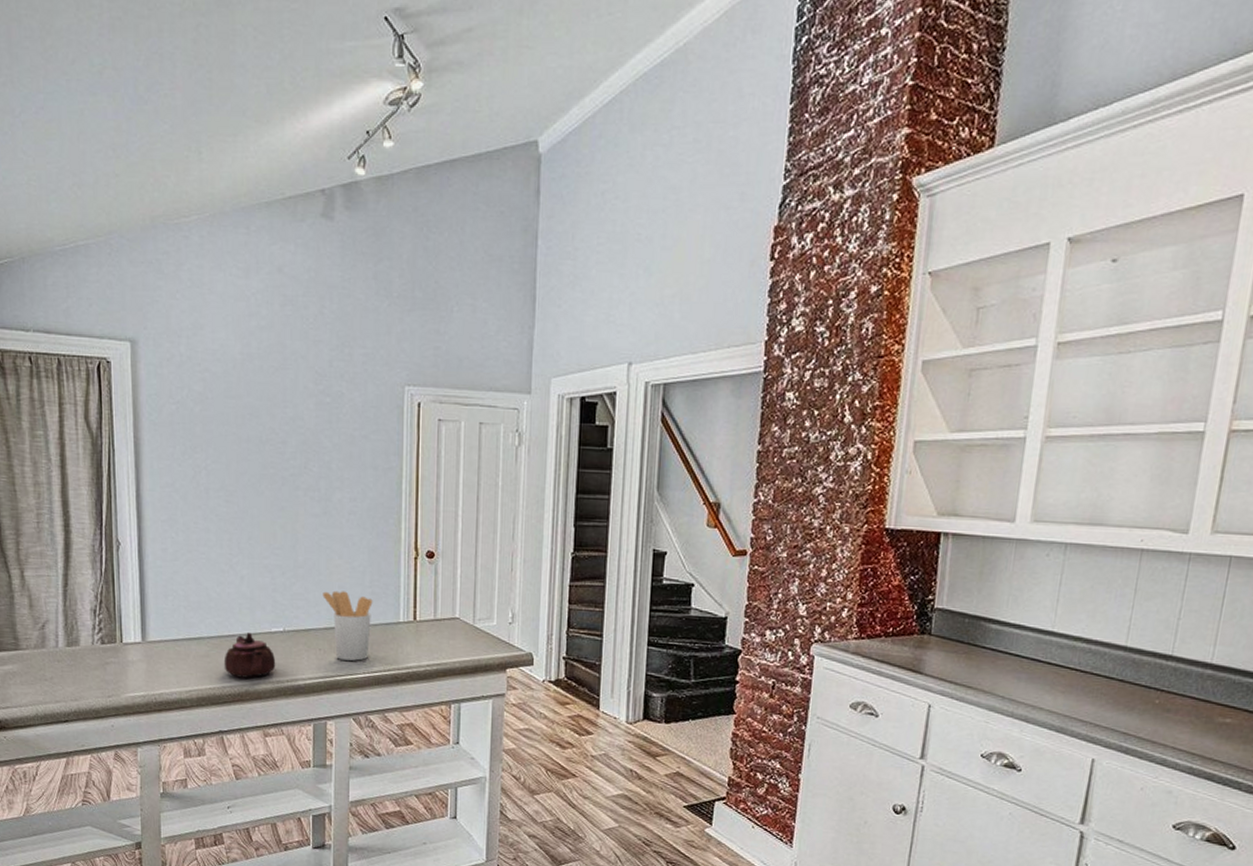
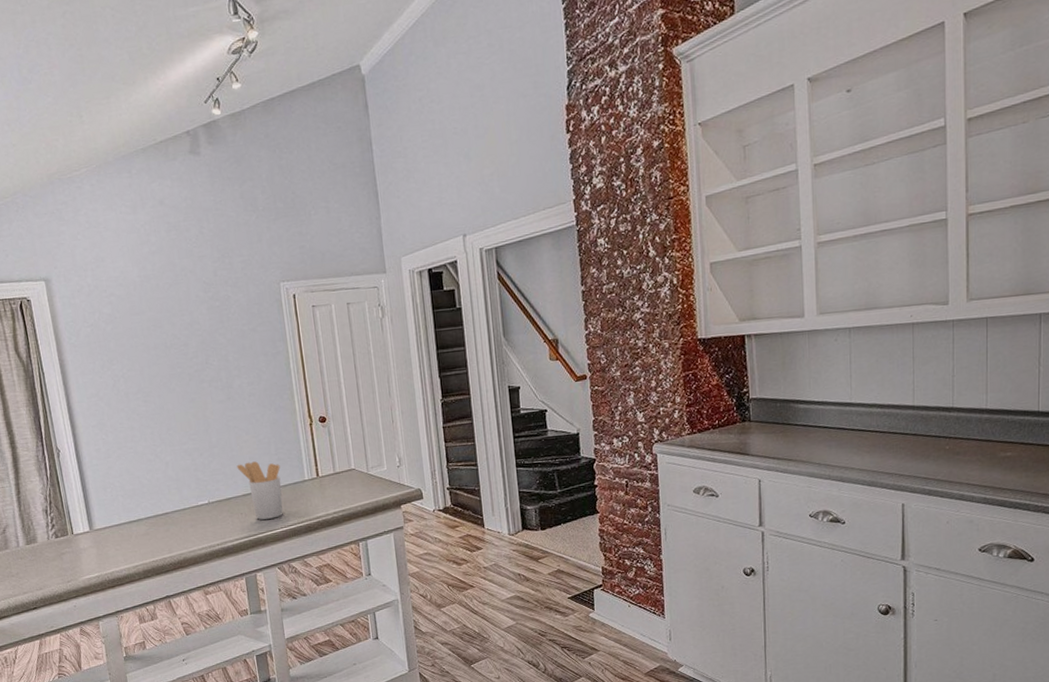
teapot: present [224,632,276,678] -> none [161,508,207,549]

